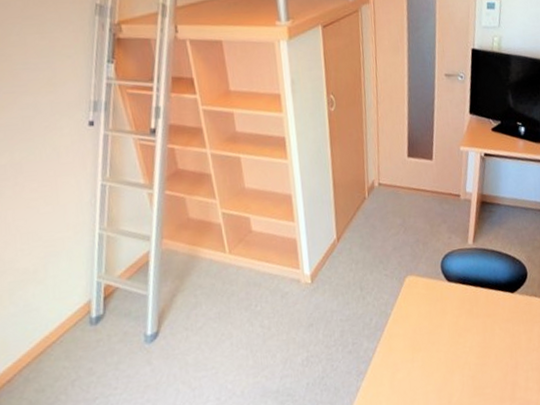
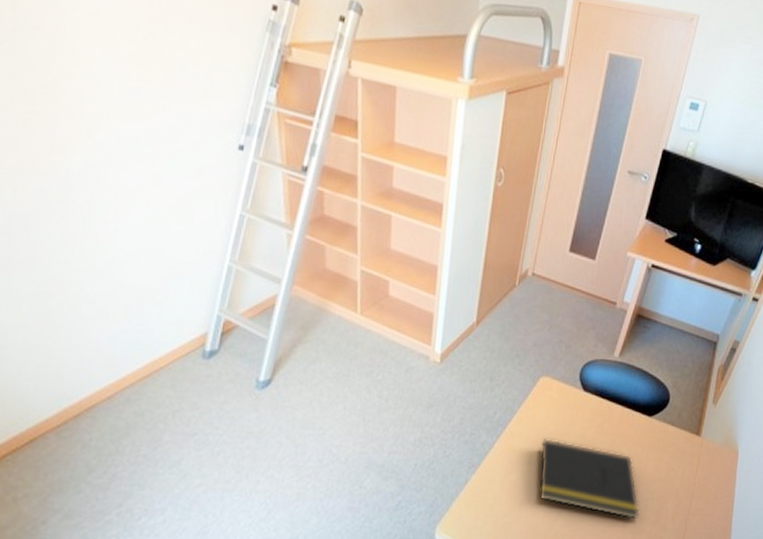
notepad: none [418,332,523,393] -> present [538,437,640,520]

